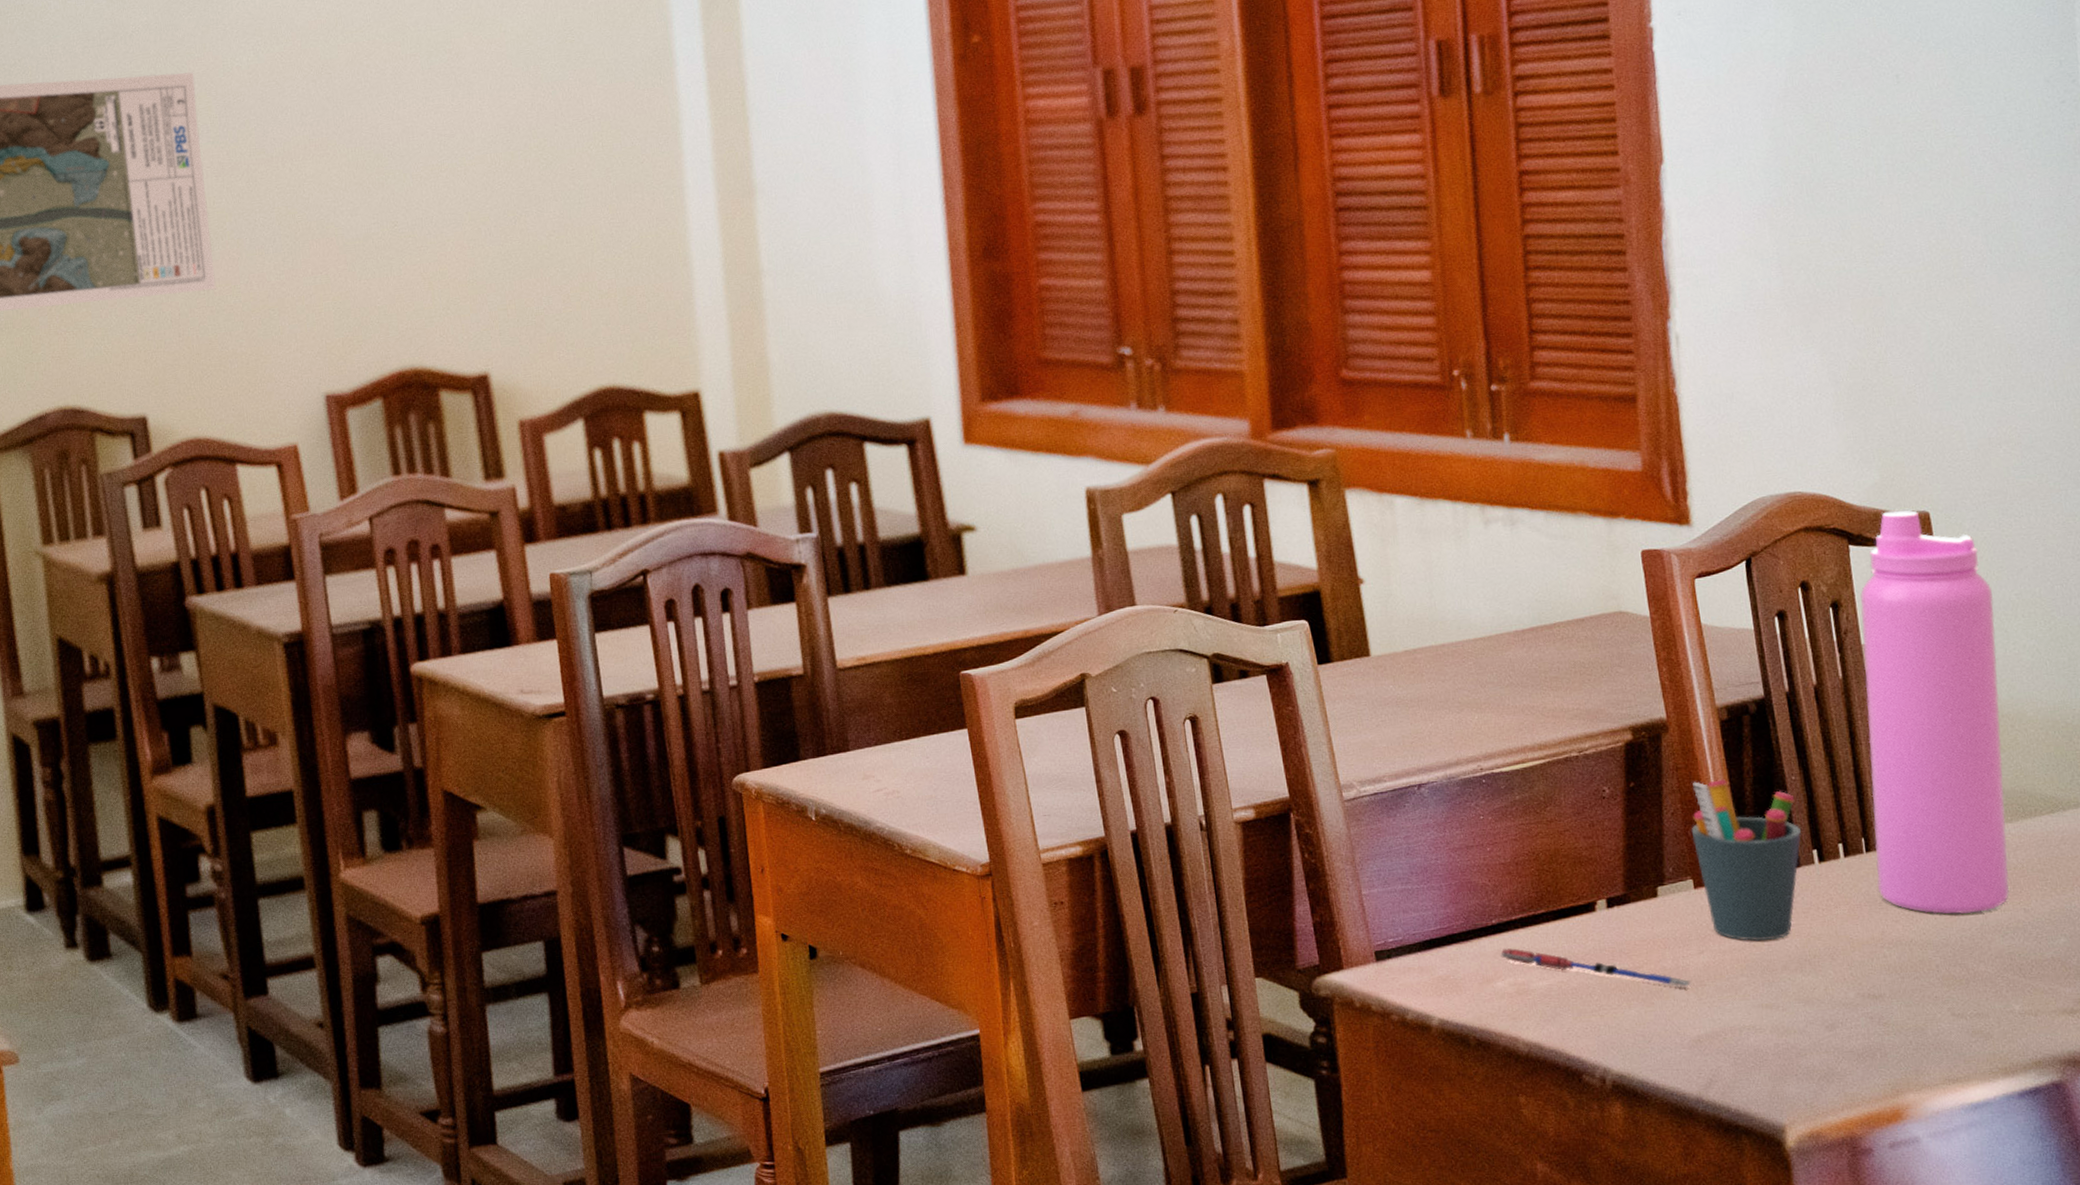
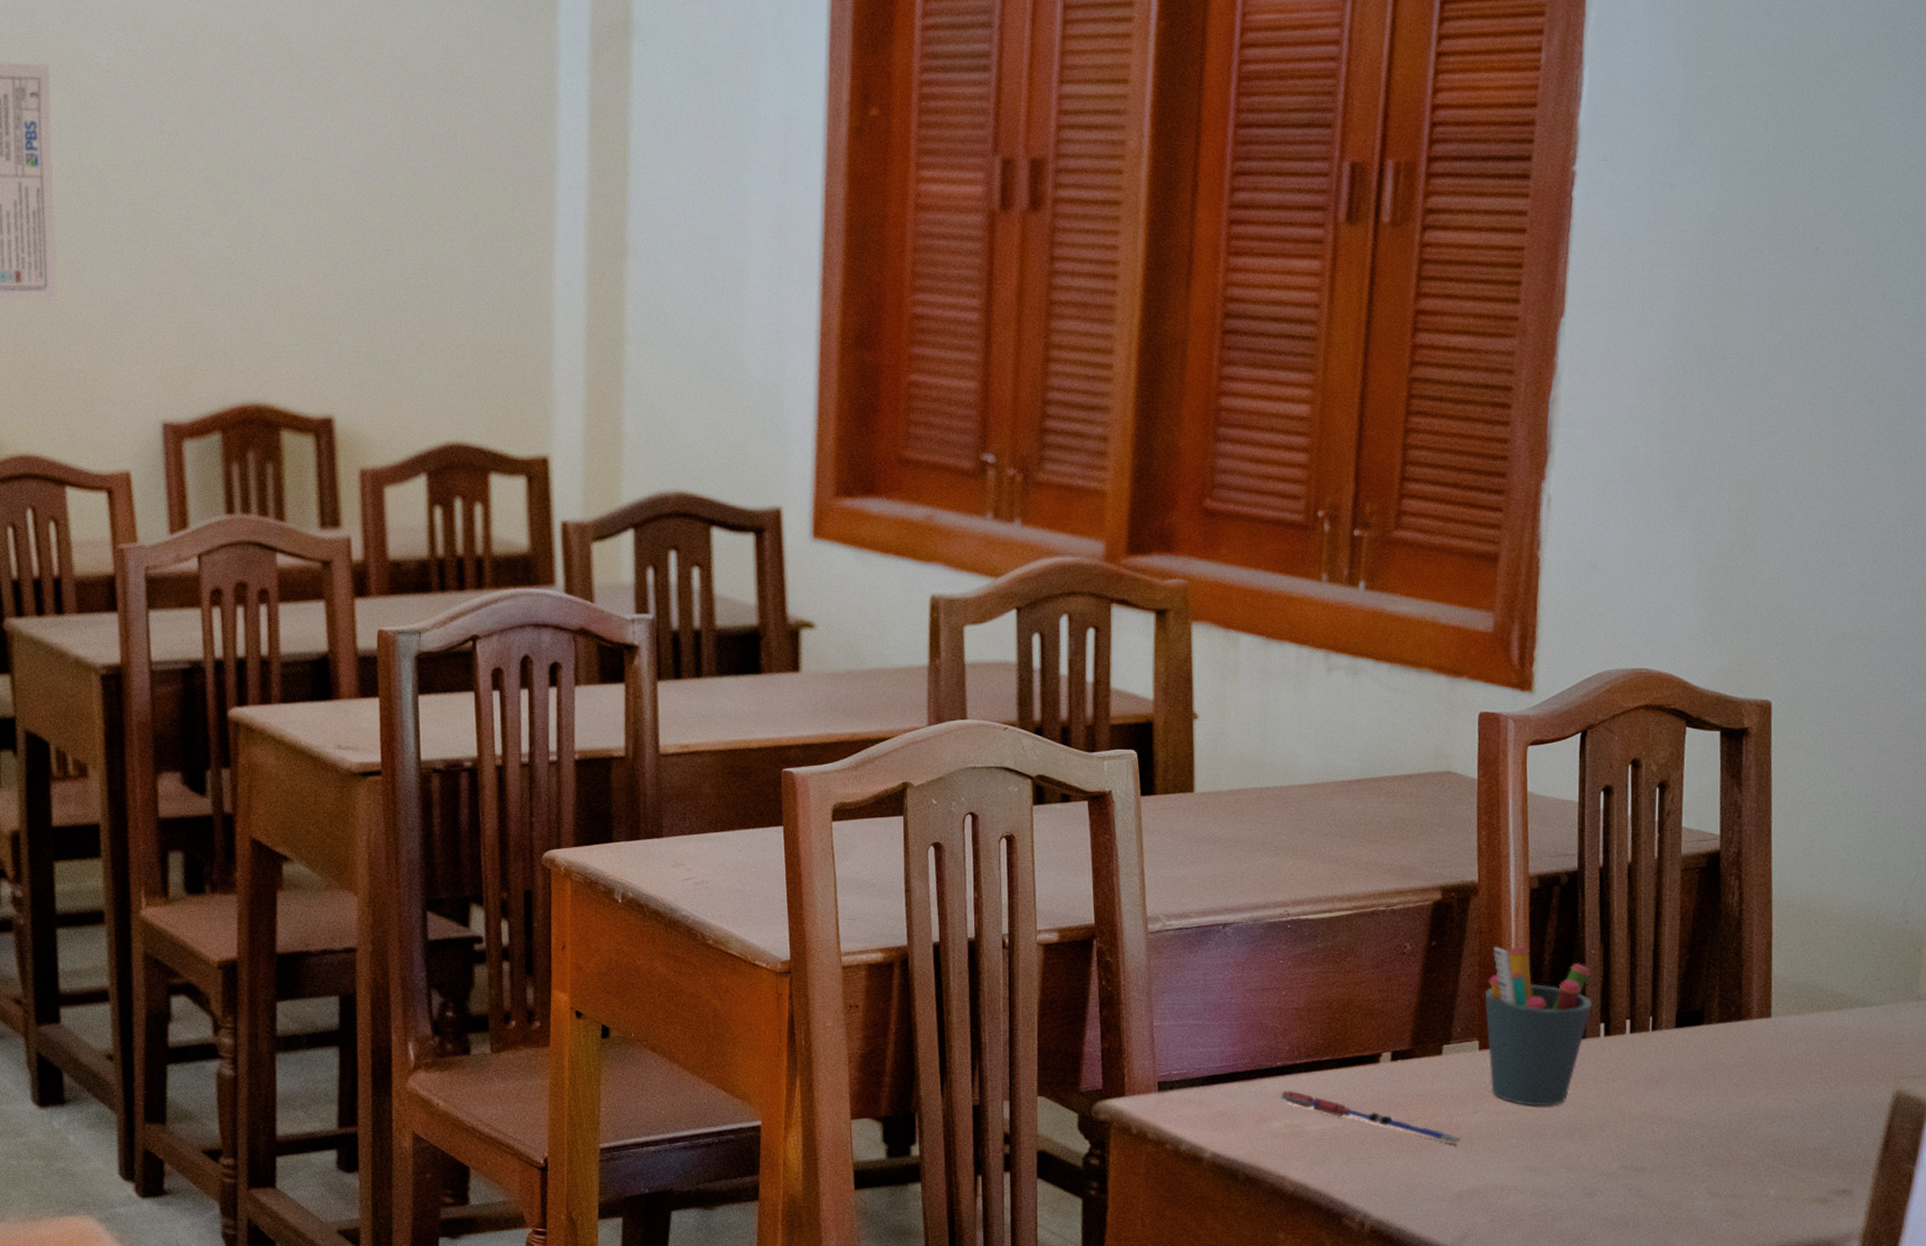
water bottle: present [1860,510,2009,914] -> none [1657,697,1820,1098]

